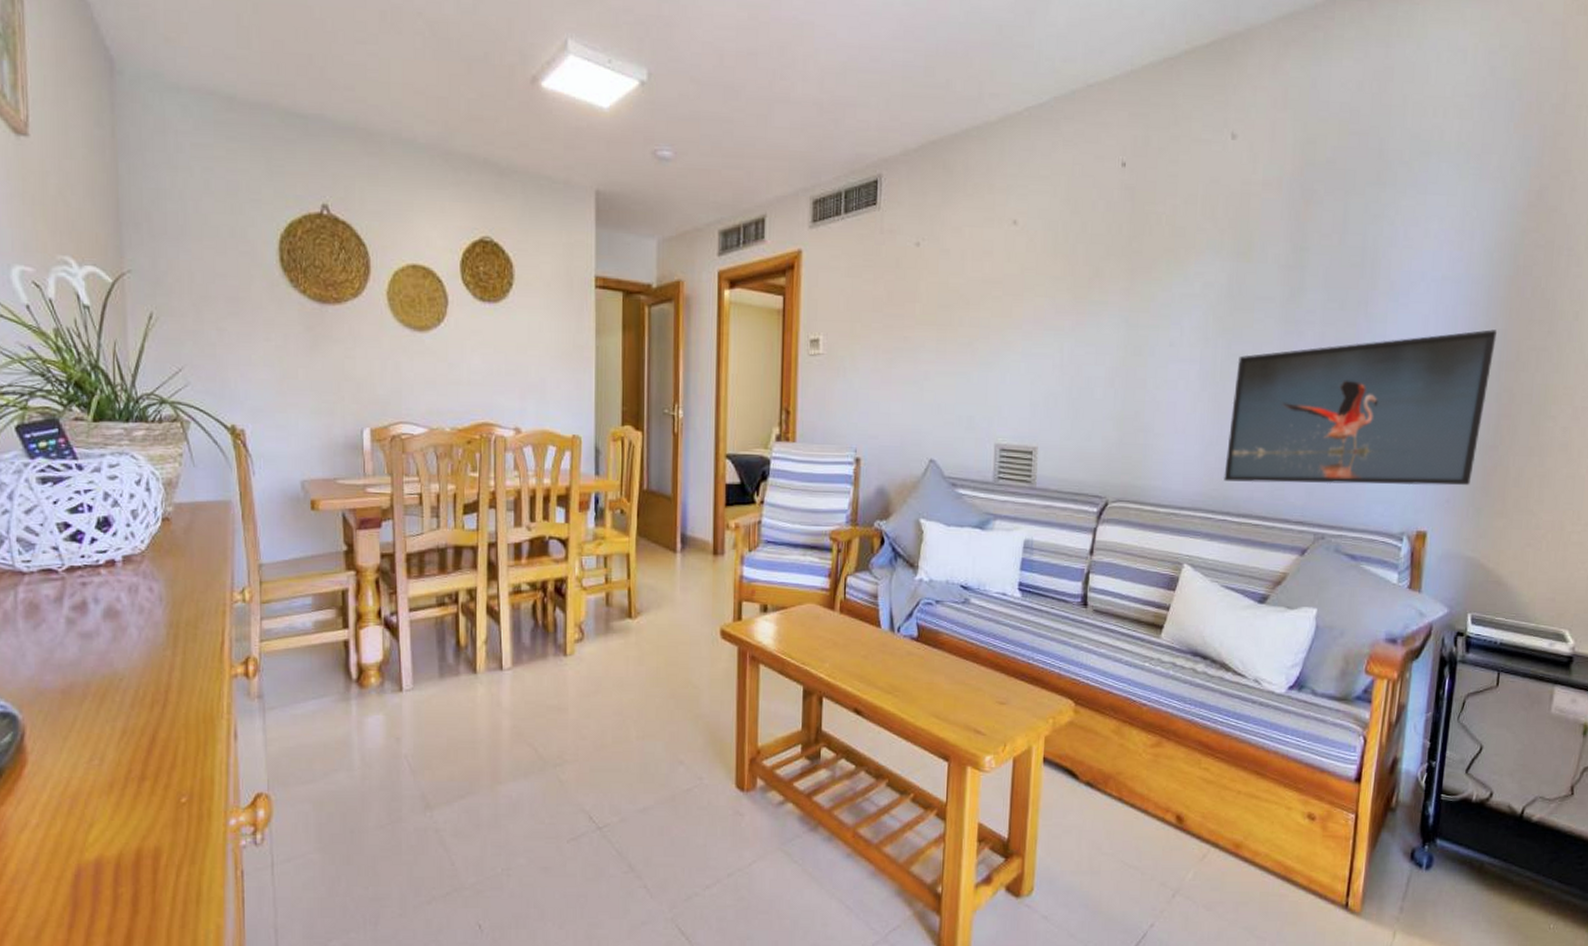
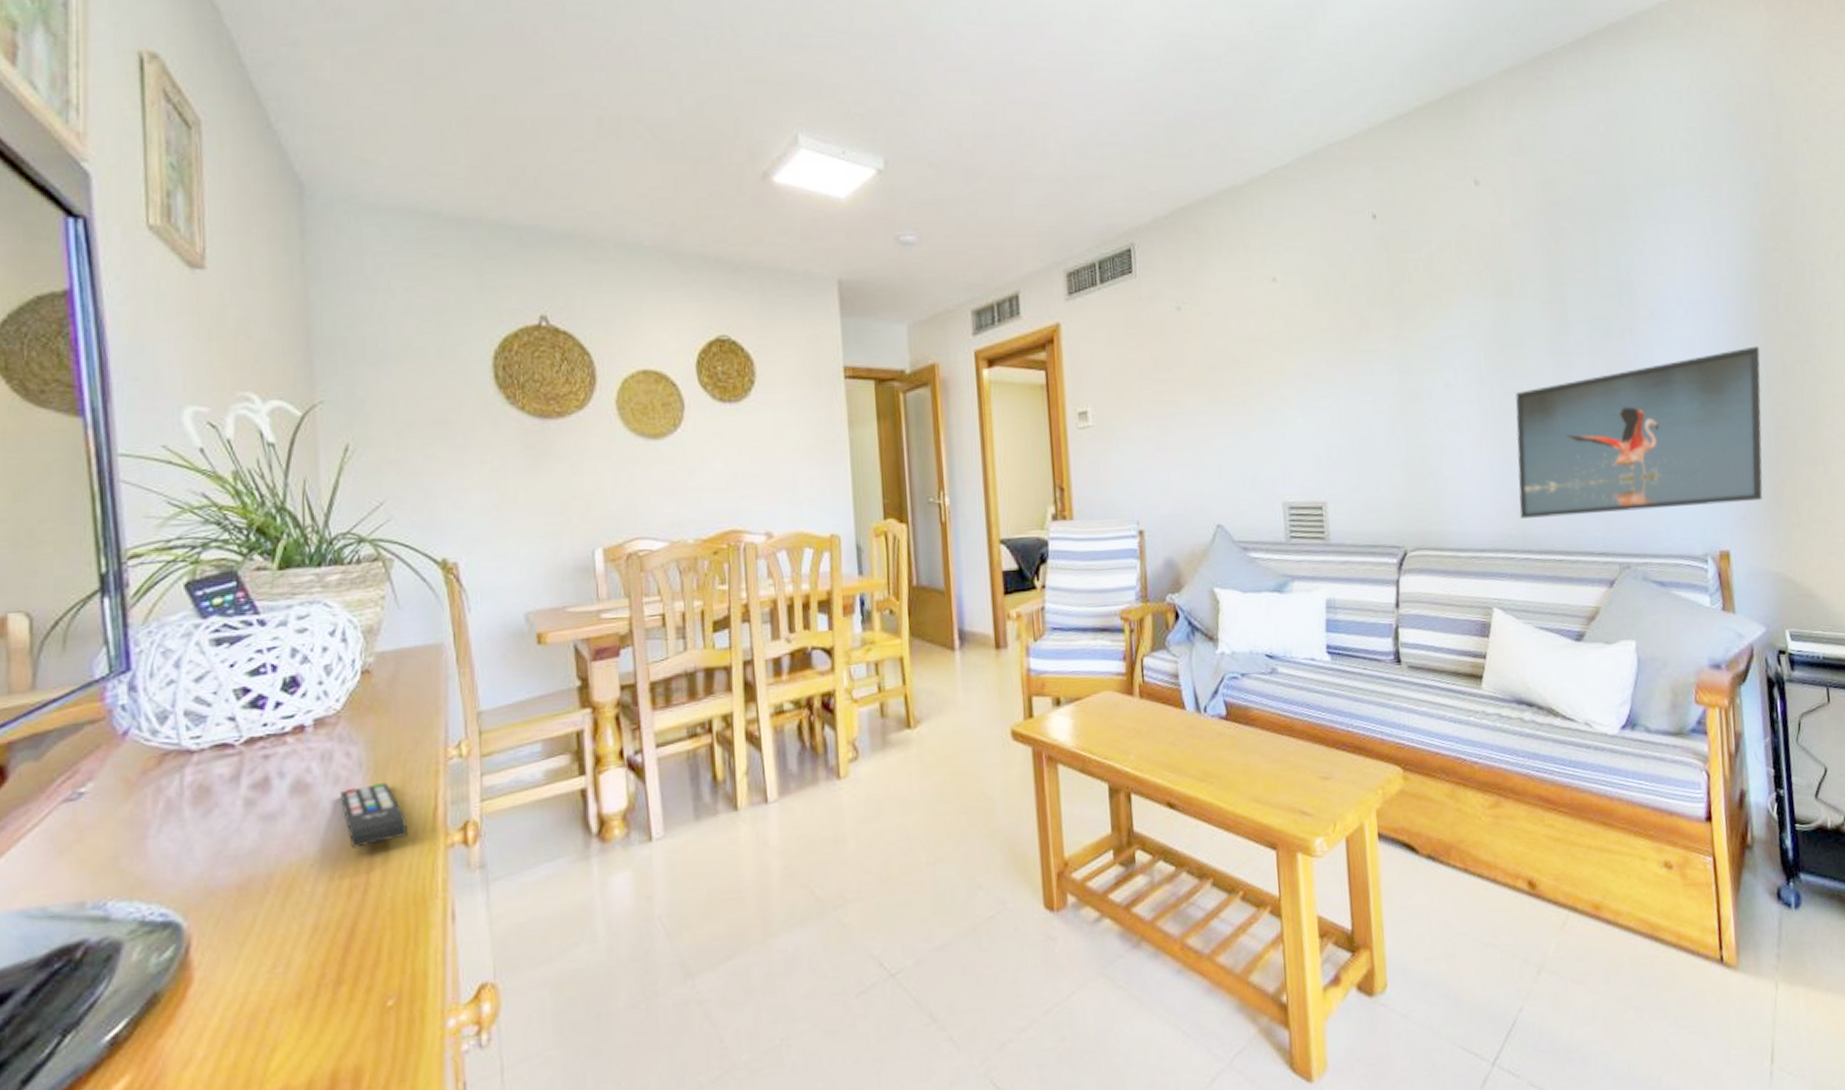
remote control: none [145,616,199,669] -> present [341,782,407,849]

